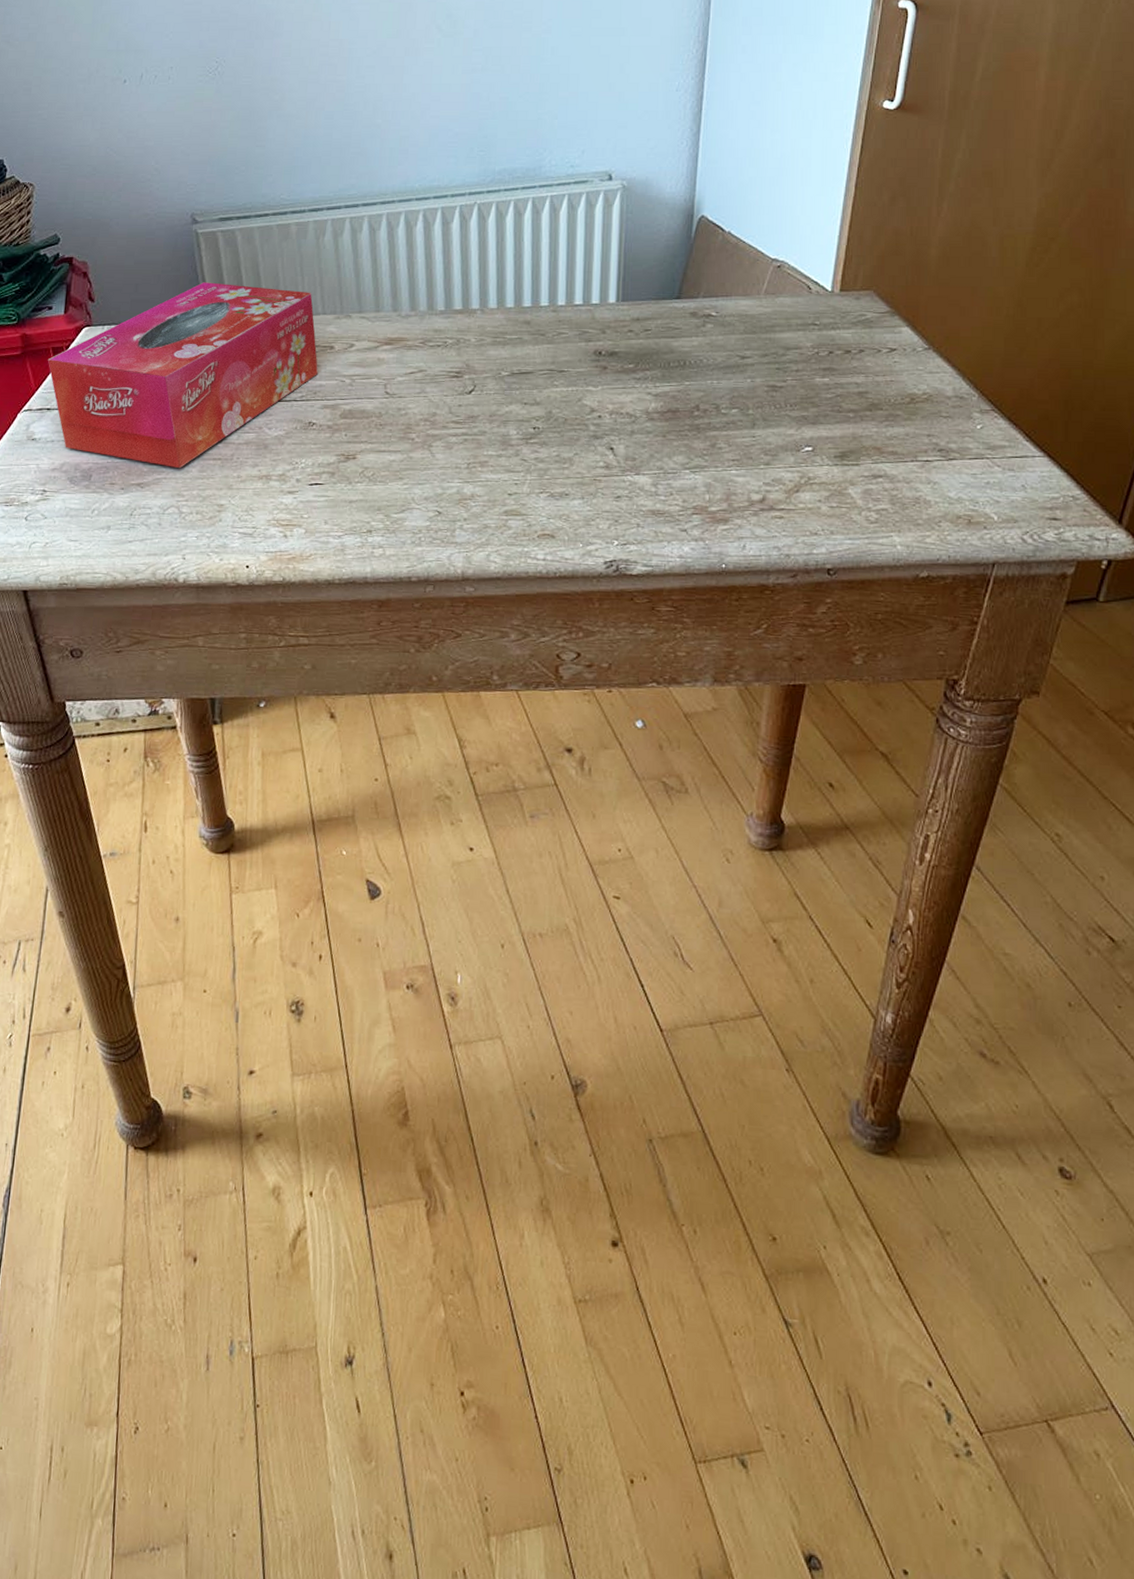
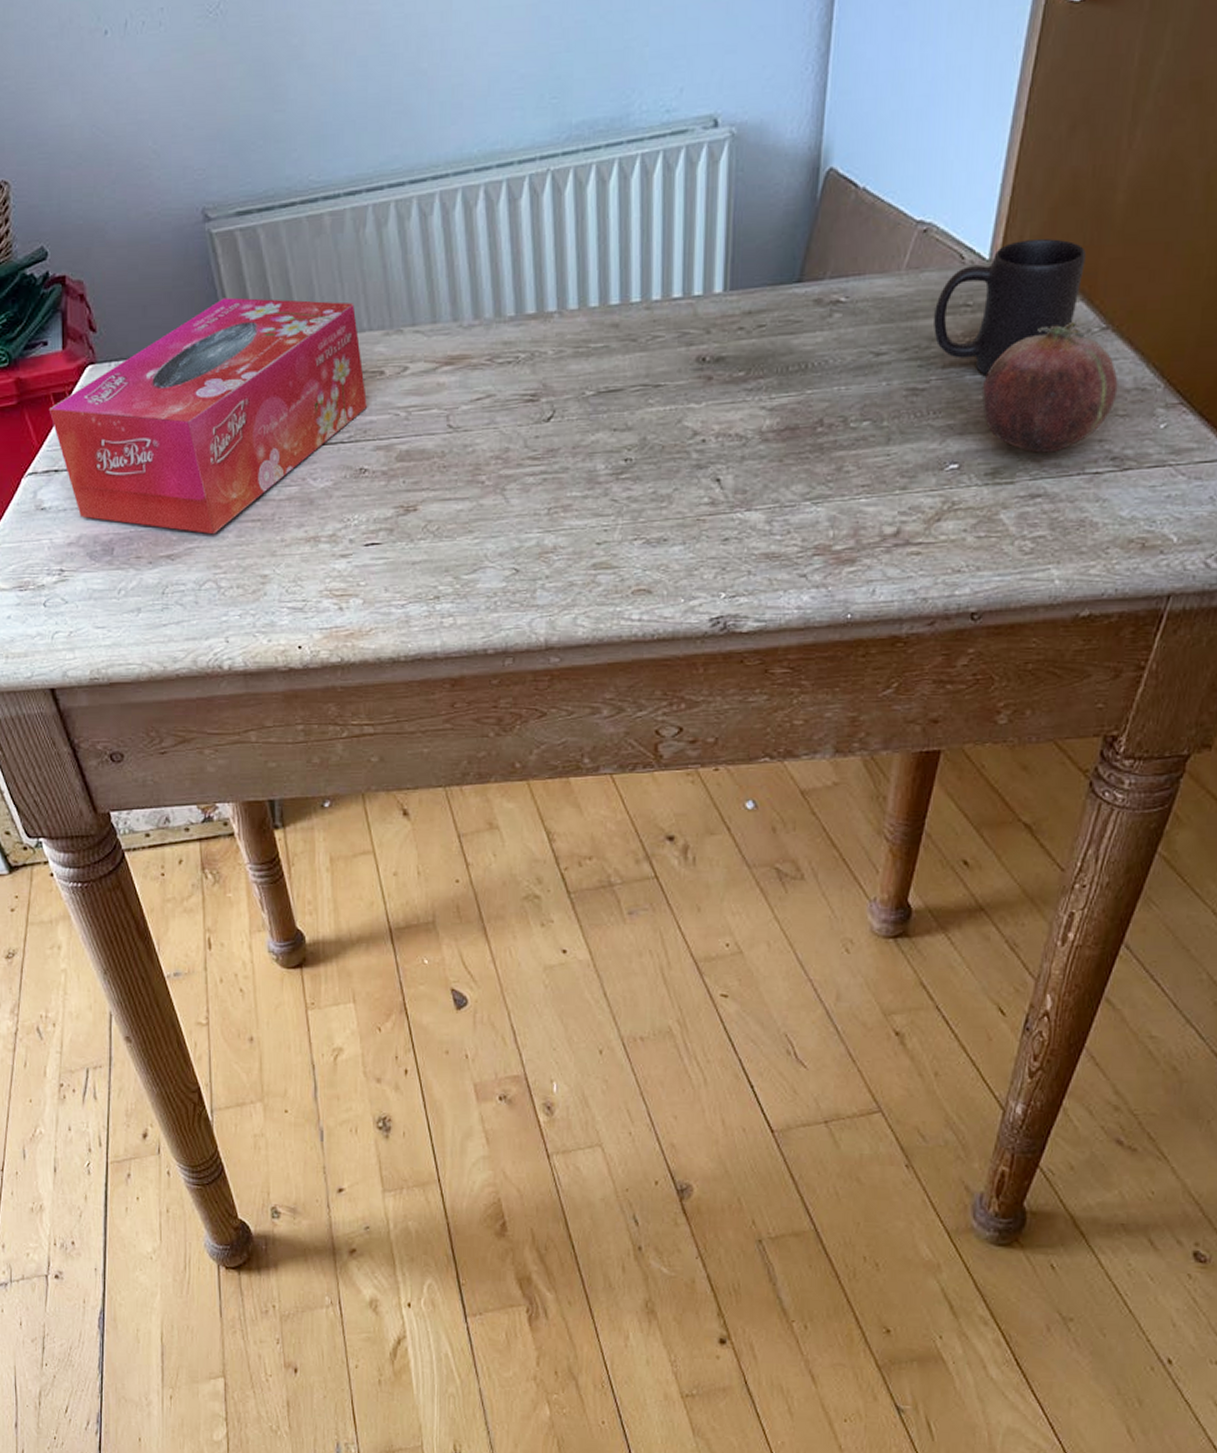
mug: none [788,278,908,379] -> present [934,239,1086,375]
fruit: none [829,341,941,443] -> present [981,321,1118,453]

